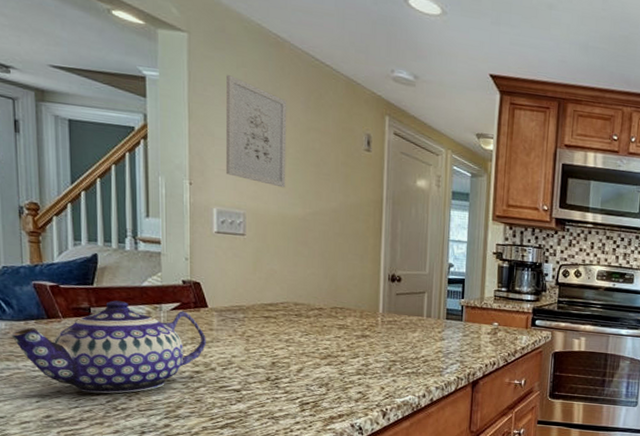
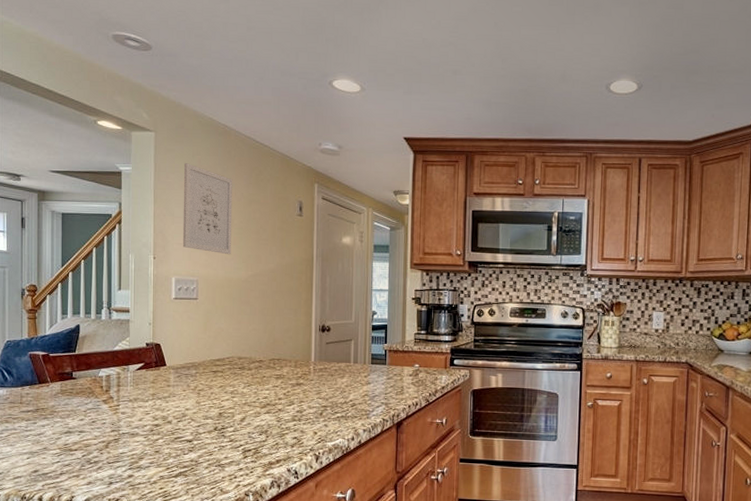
teapot: present [11,300,206,394] -> none [11,364,164,449]

